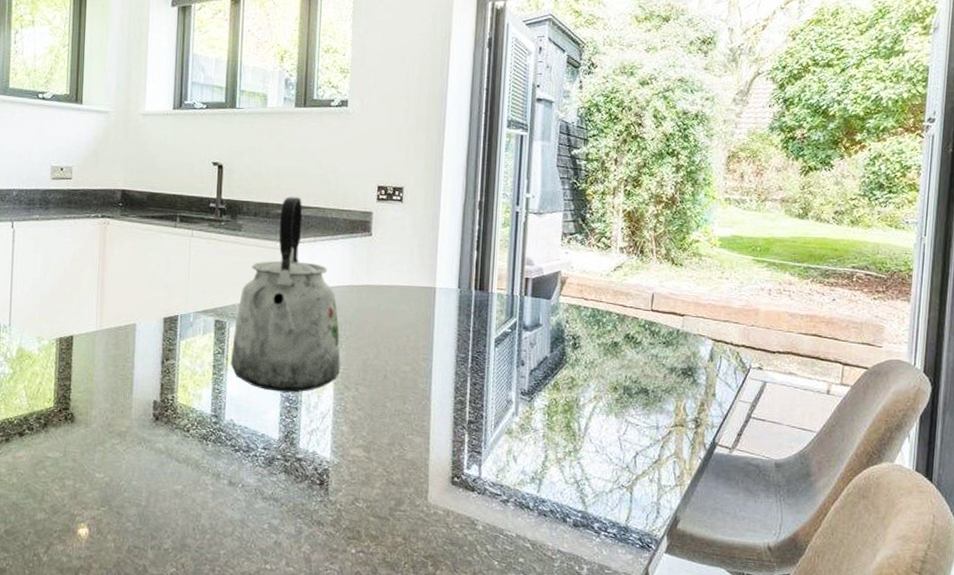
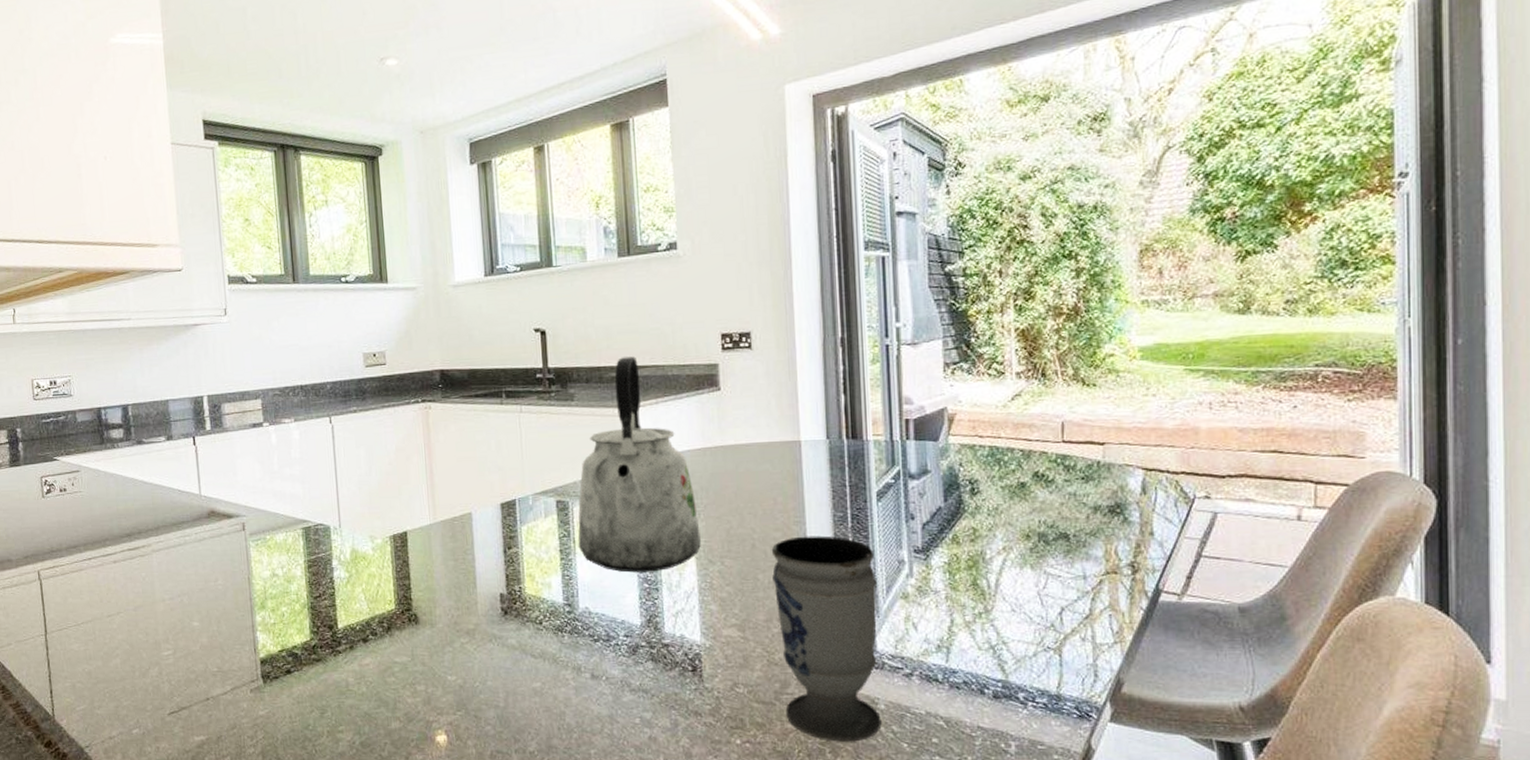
cup: none [397,371,488,557] -> present [771,535,882,742]

